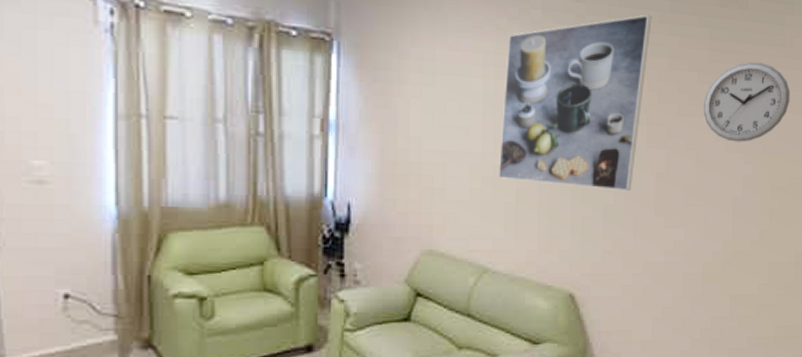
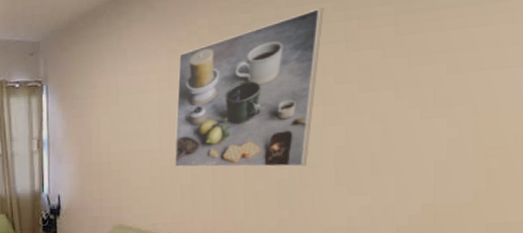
wall clock: present [703,62,790,142] -> none [390,23,513,108]

